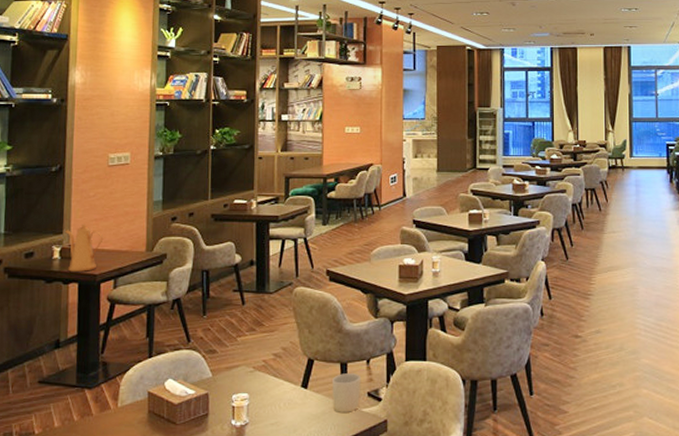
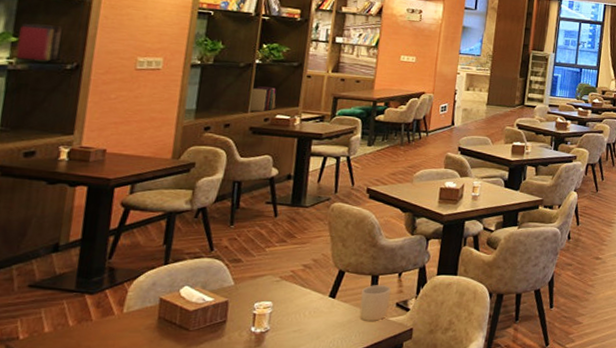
books: none [11,131,45,166] -> present [15,23,62,61]
coffee pot: present [64,223,103,273] -> none [75,126,122,176]
books: none [209,172,233,198] -> present [248,86,276,112]

